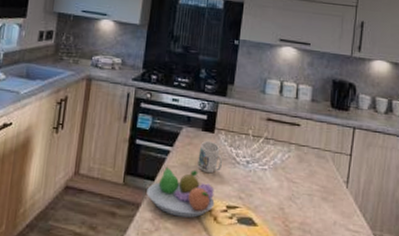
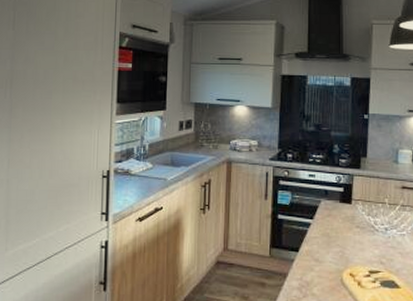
fruit bowl: present [147,166,215,218] -> none [292,237,357,284]
mug: present [197,141,223,173] -> none [338,212,362,241]

